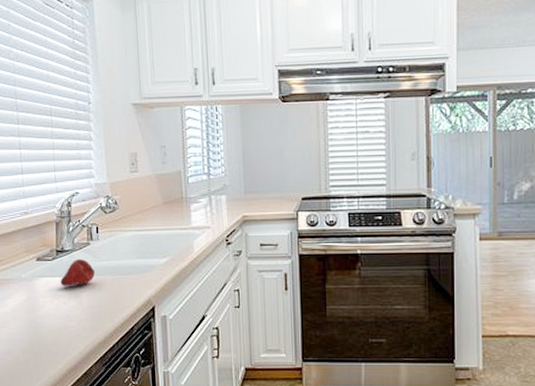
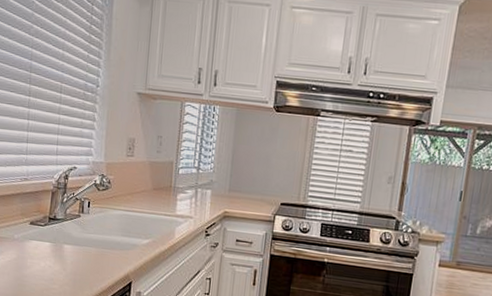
fruit: present [60,259,96,286] -> none [49,228,82,253]

